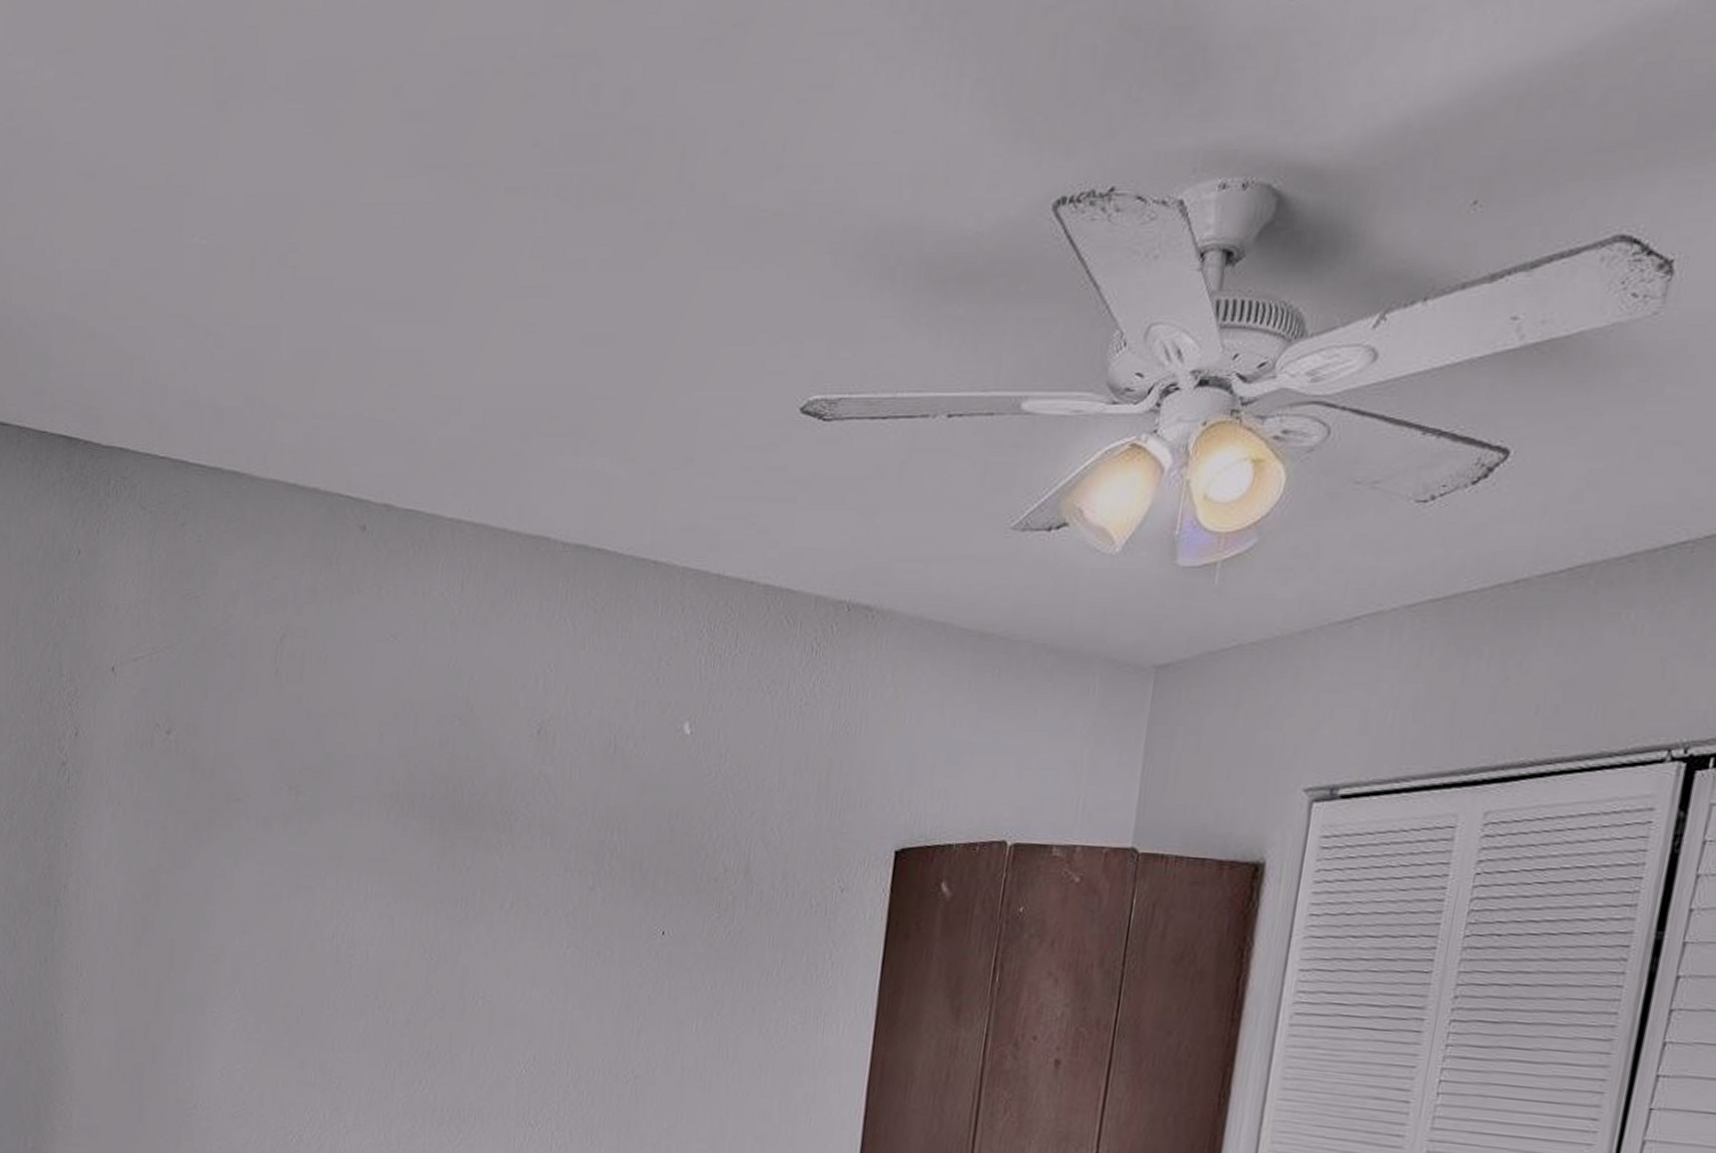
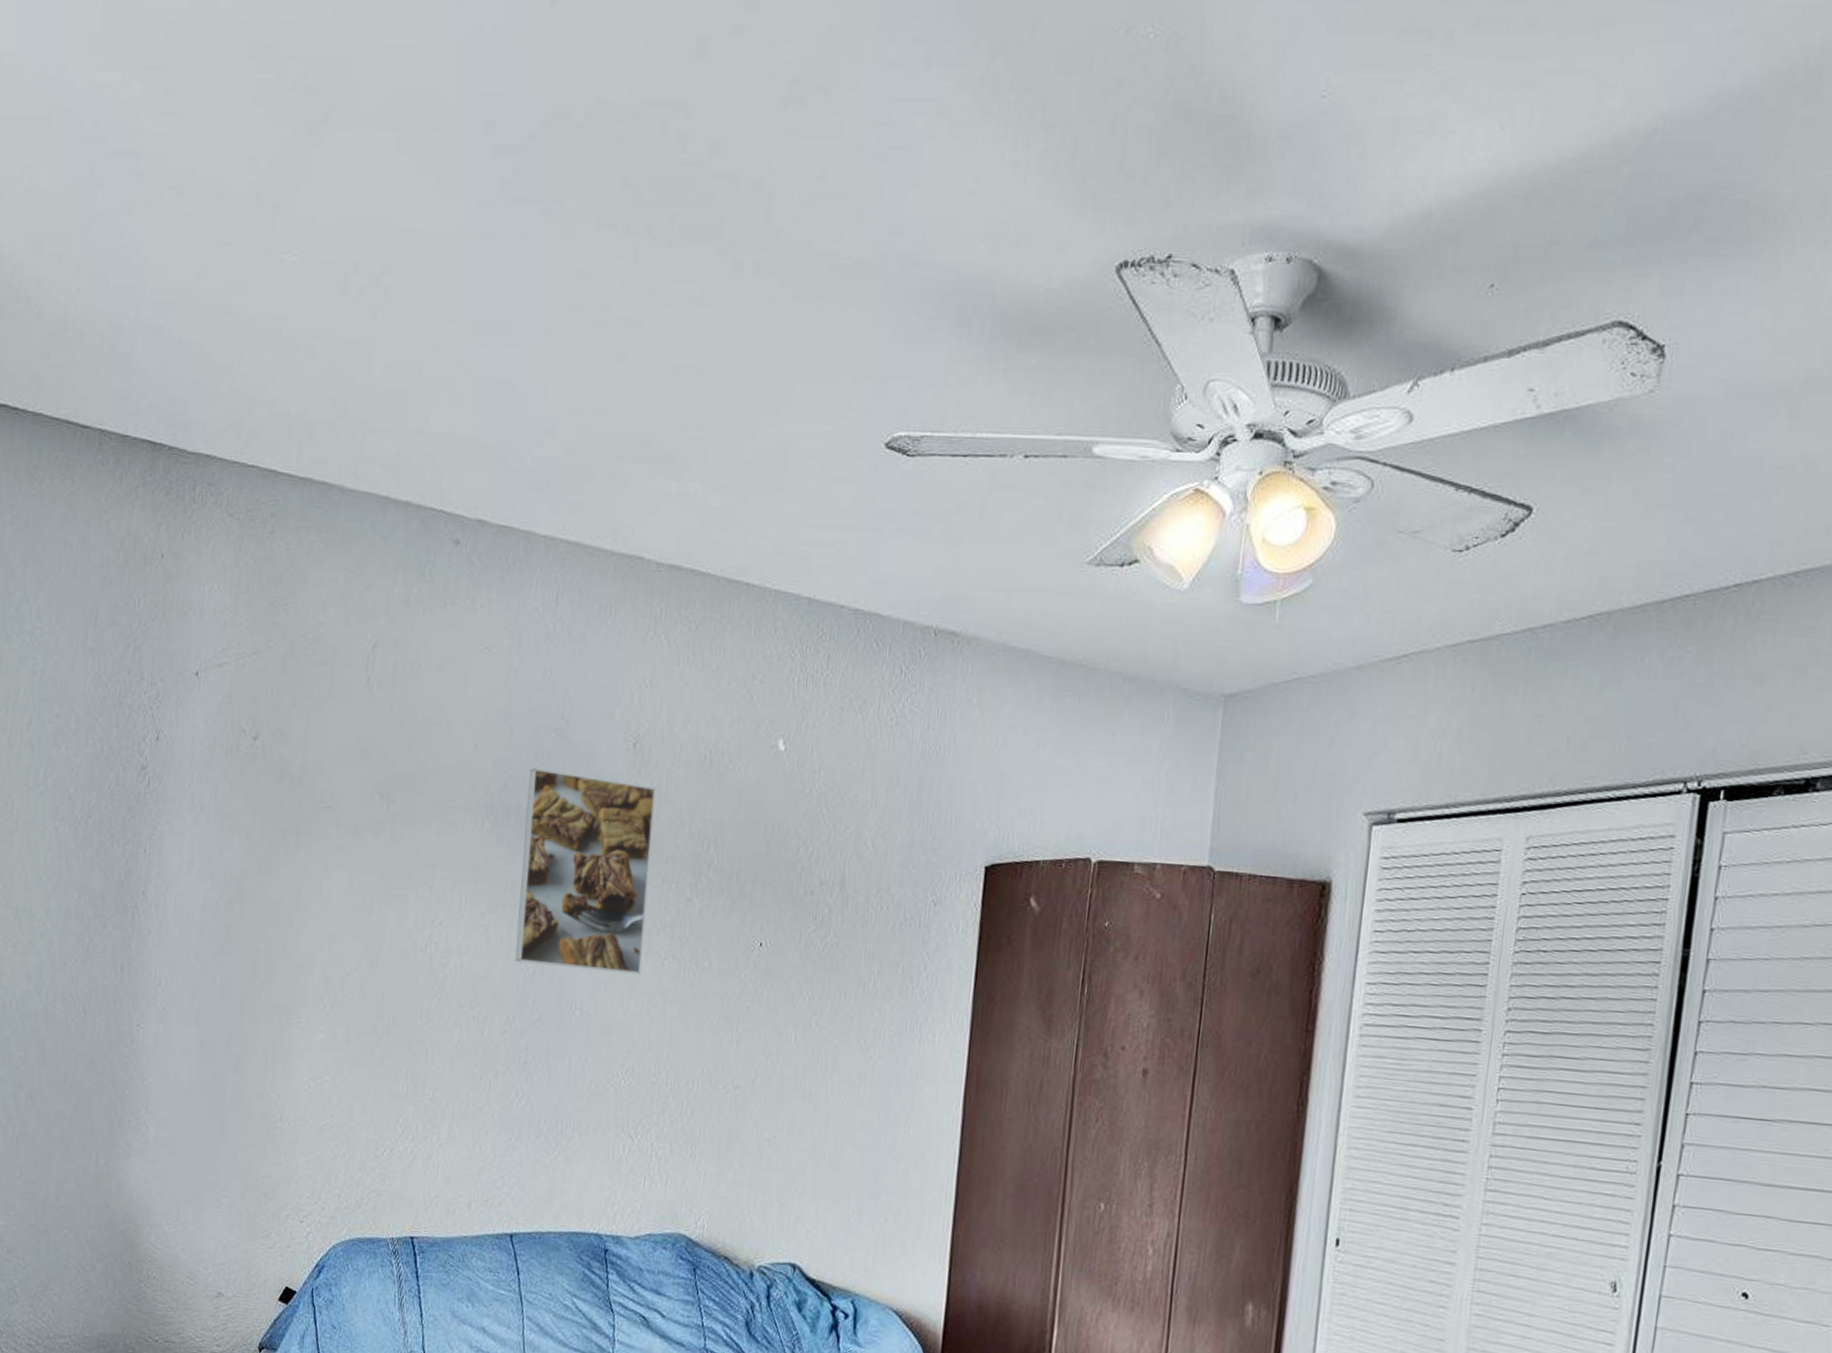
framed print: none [419,757,560,964] -> present [515,768,656,975]

